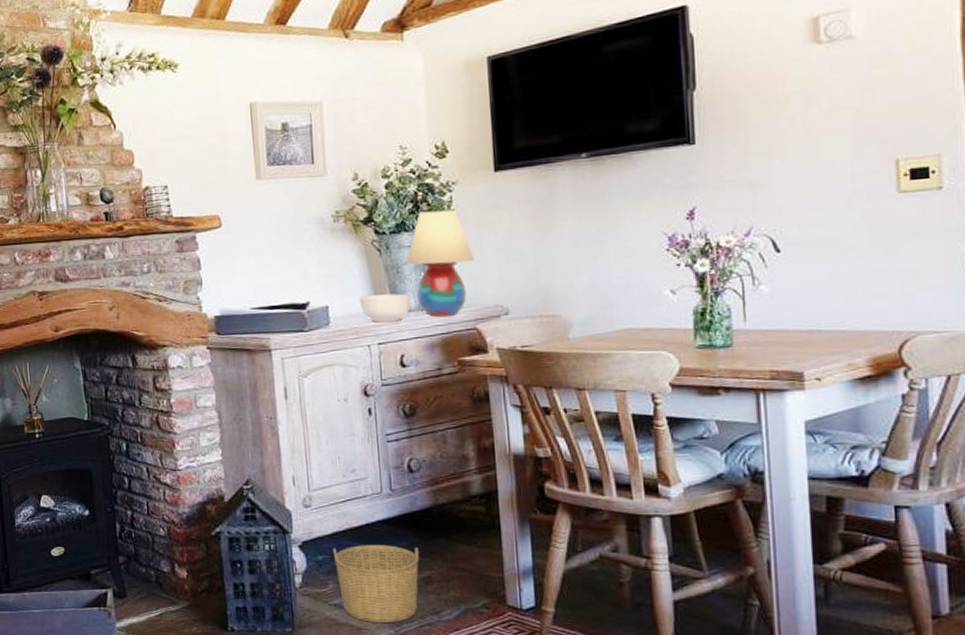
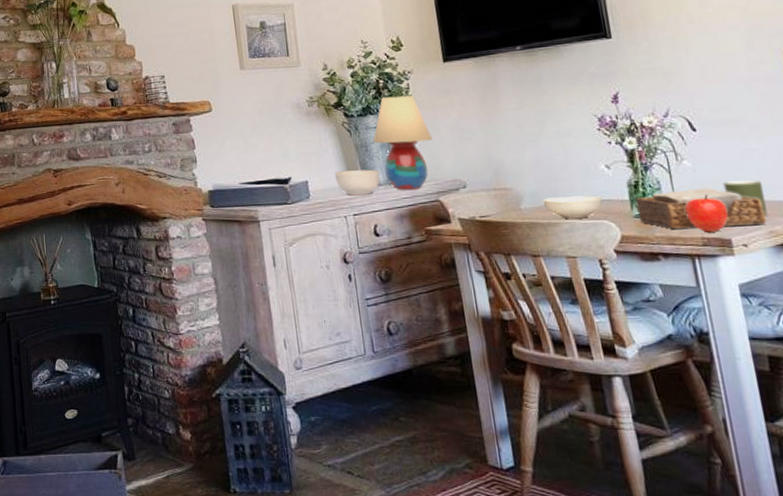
basket: present [332,545,419,624] -> none [323,406,405,484]
bowl: none [594,324,663,350] -> present [542,195,603,219]
napkin holder: none [701,315,847,361] -> present [635,187,767,229]
fruit: none [755,322,805,365] -> present [685,194,729,233]
mug: none [802,307,849,348] -> present [723,180,767,217]

